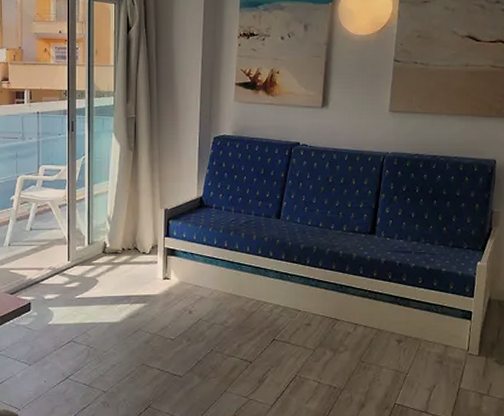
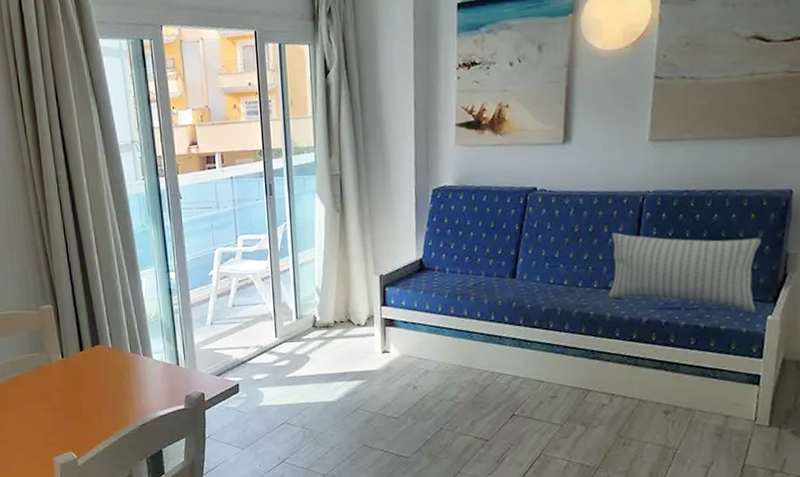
pillow: none [355,184,473,258] -> present [609,232,762,312]

